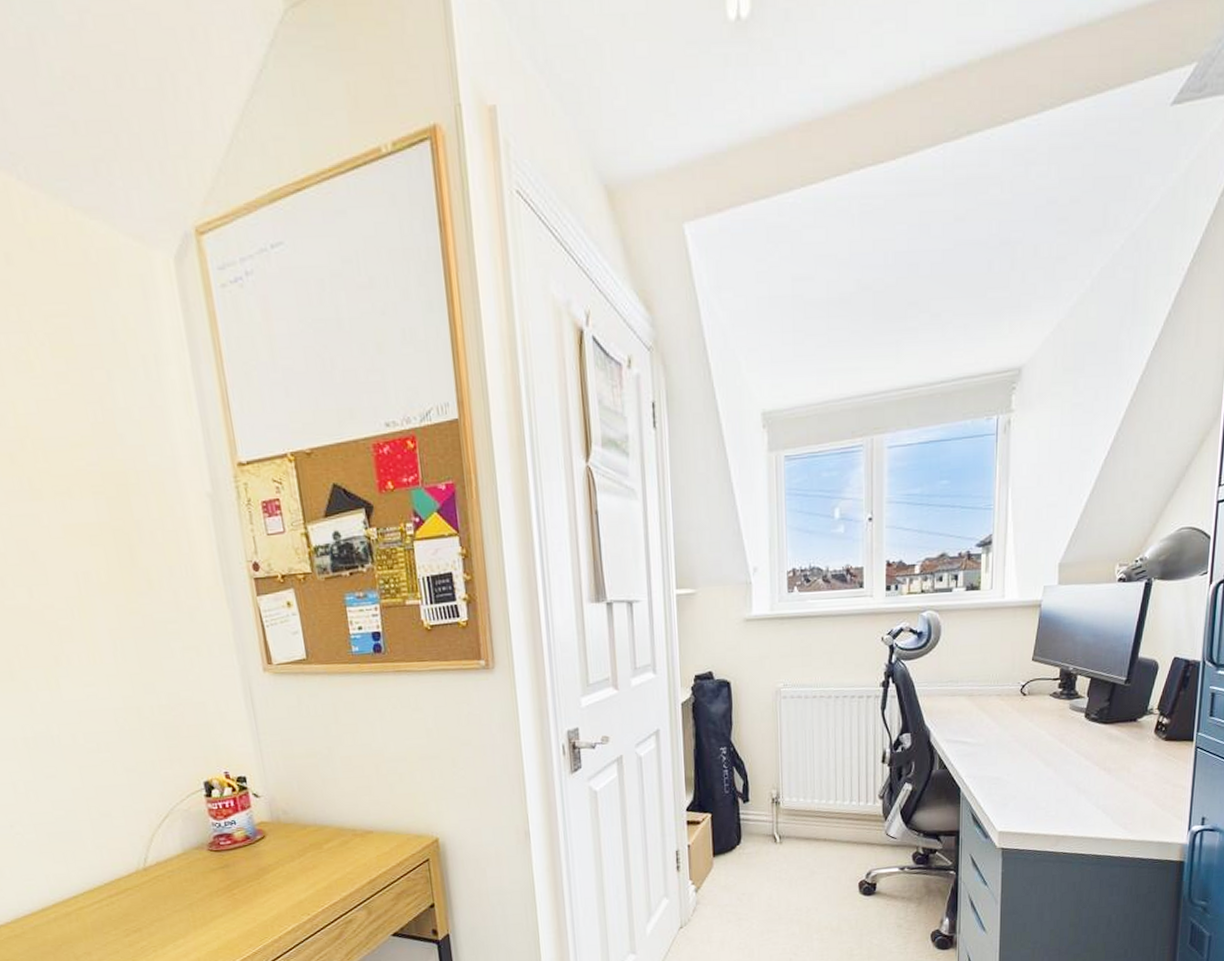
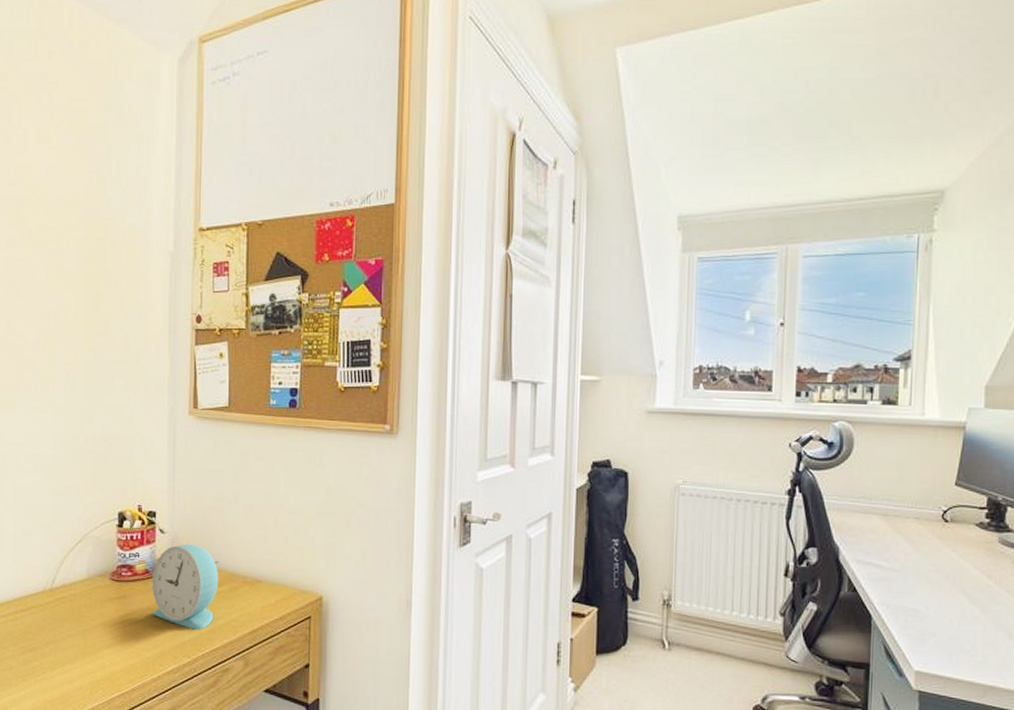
alarm clock: none [254,804,328,888] -> present [152,544,219,630]

